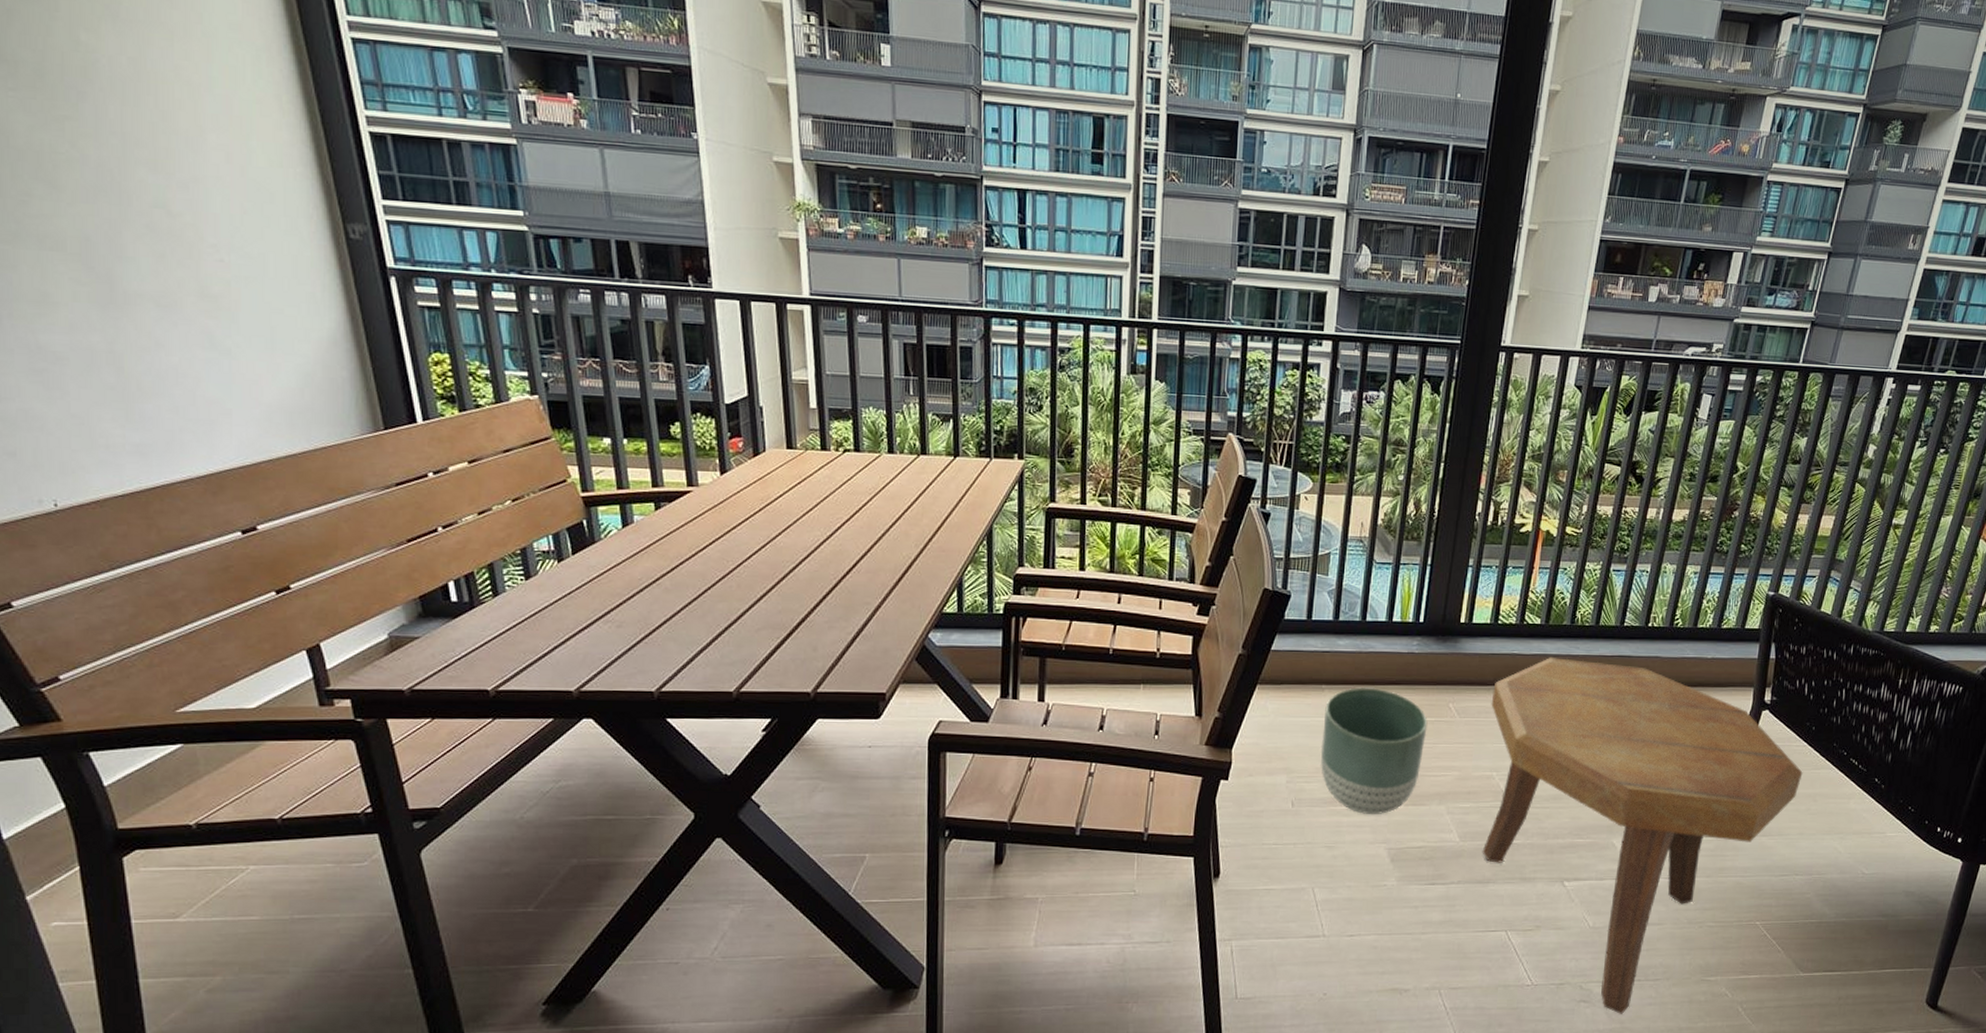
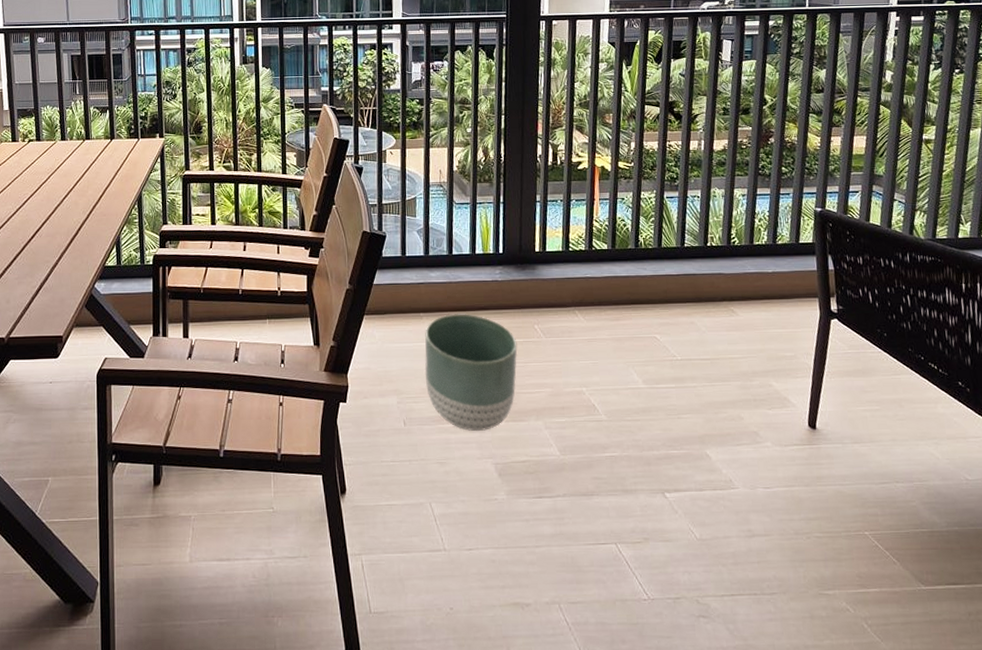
side table: present [1482,656,1803,1014] -> none [572,278,883,630]

